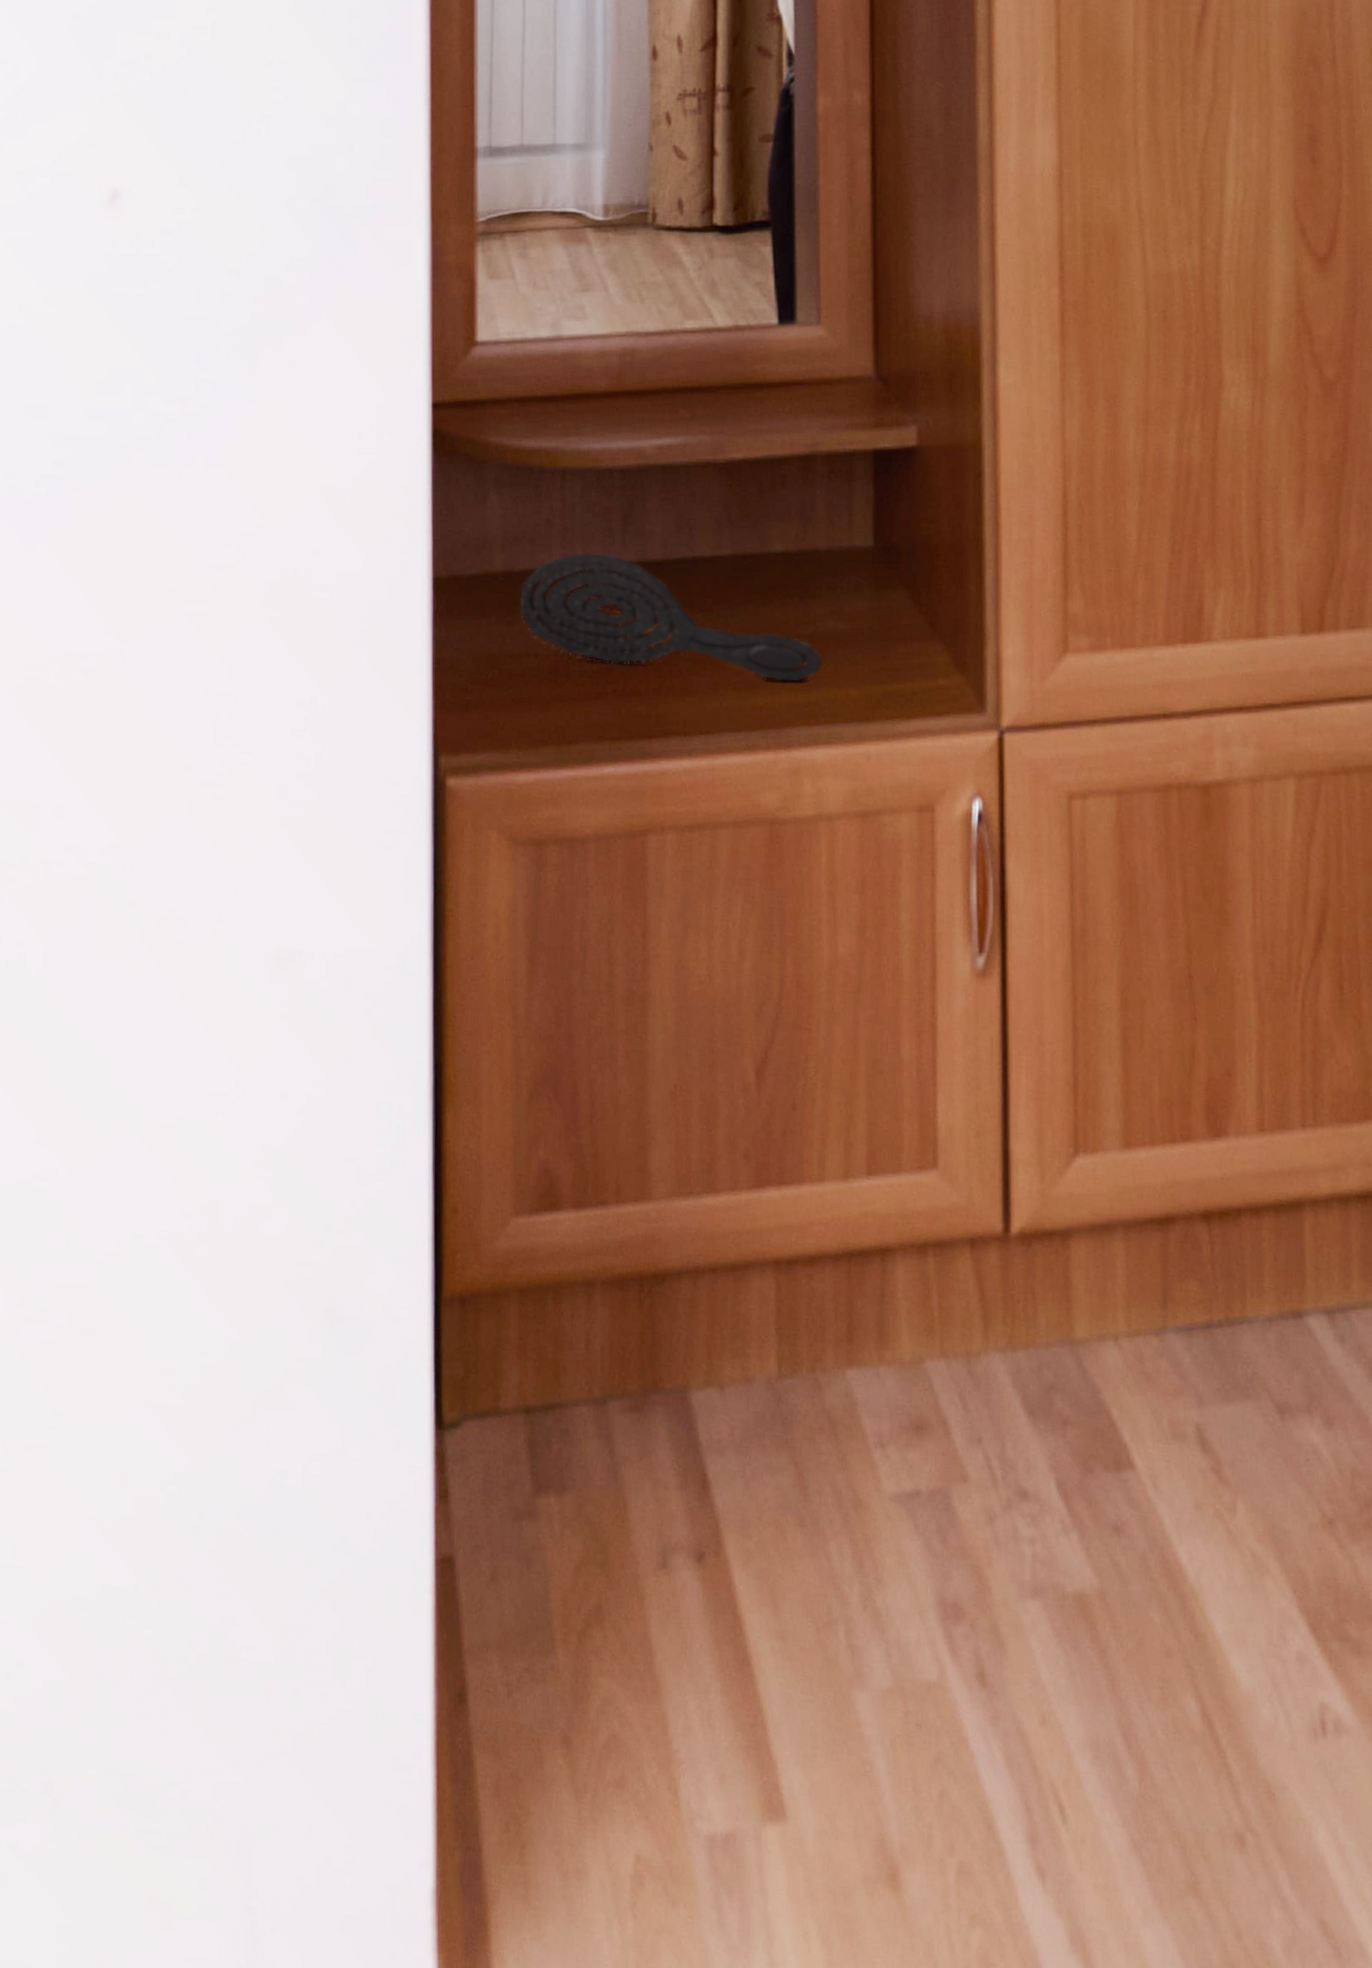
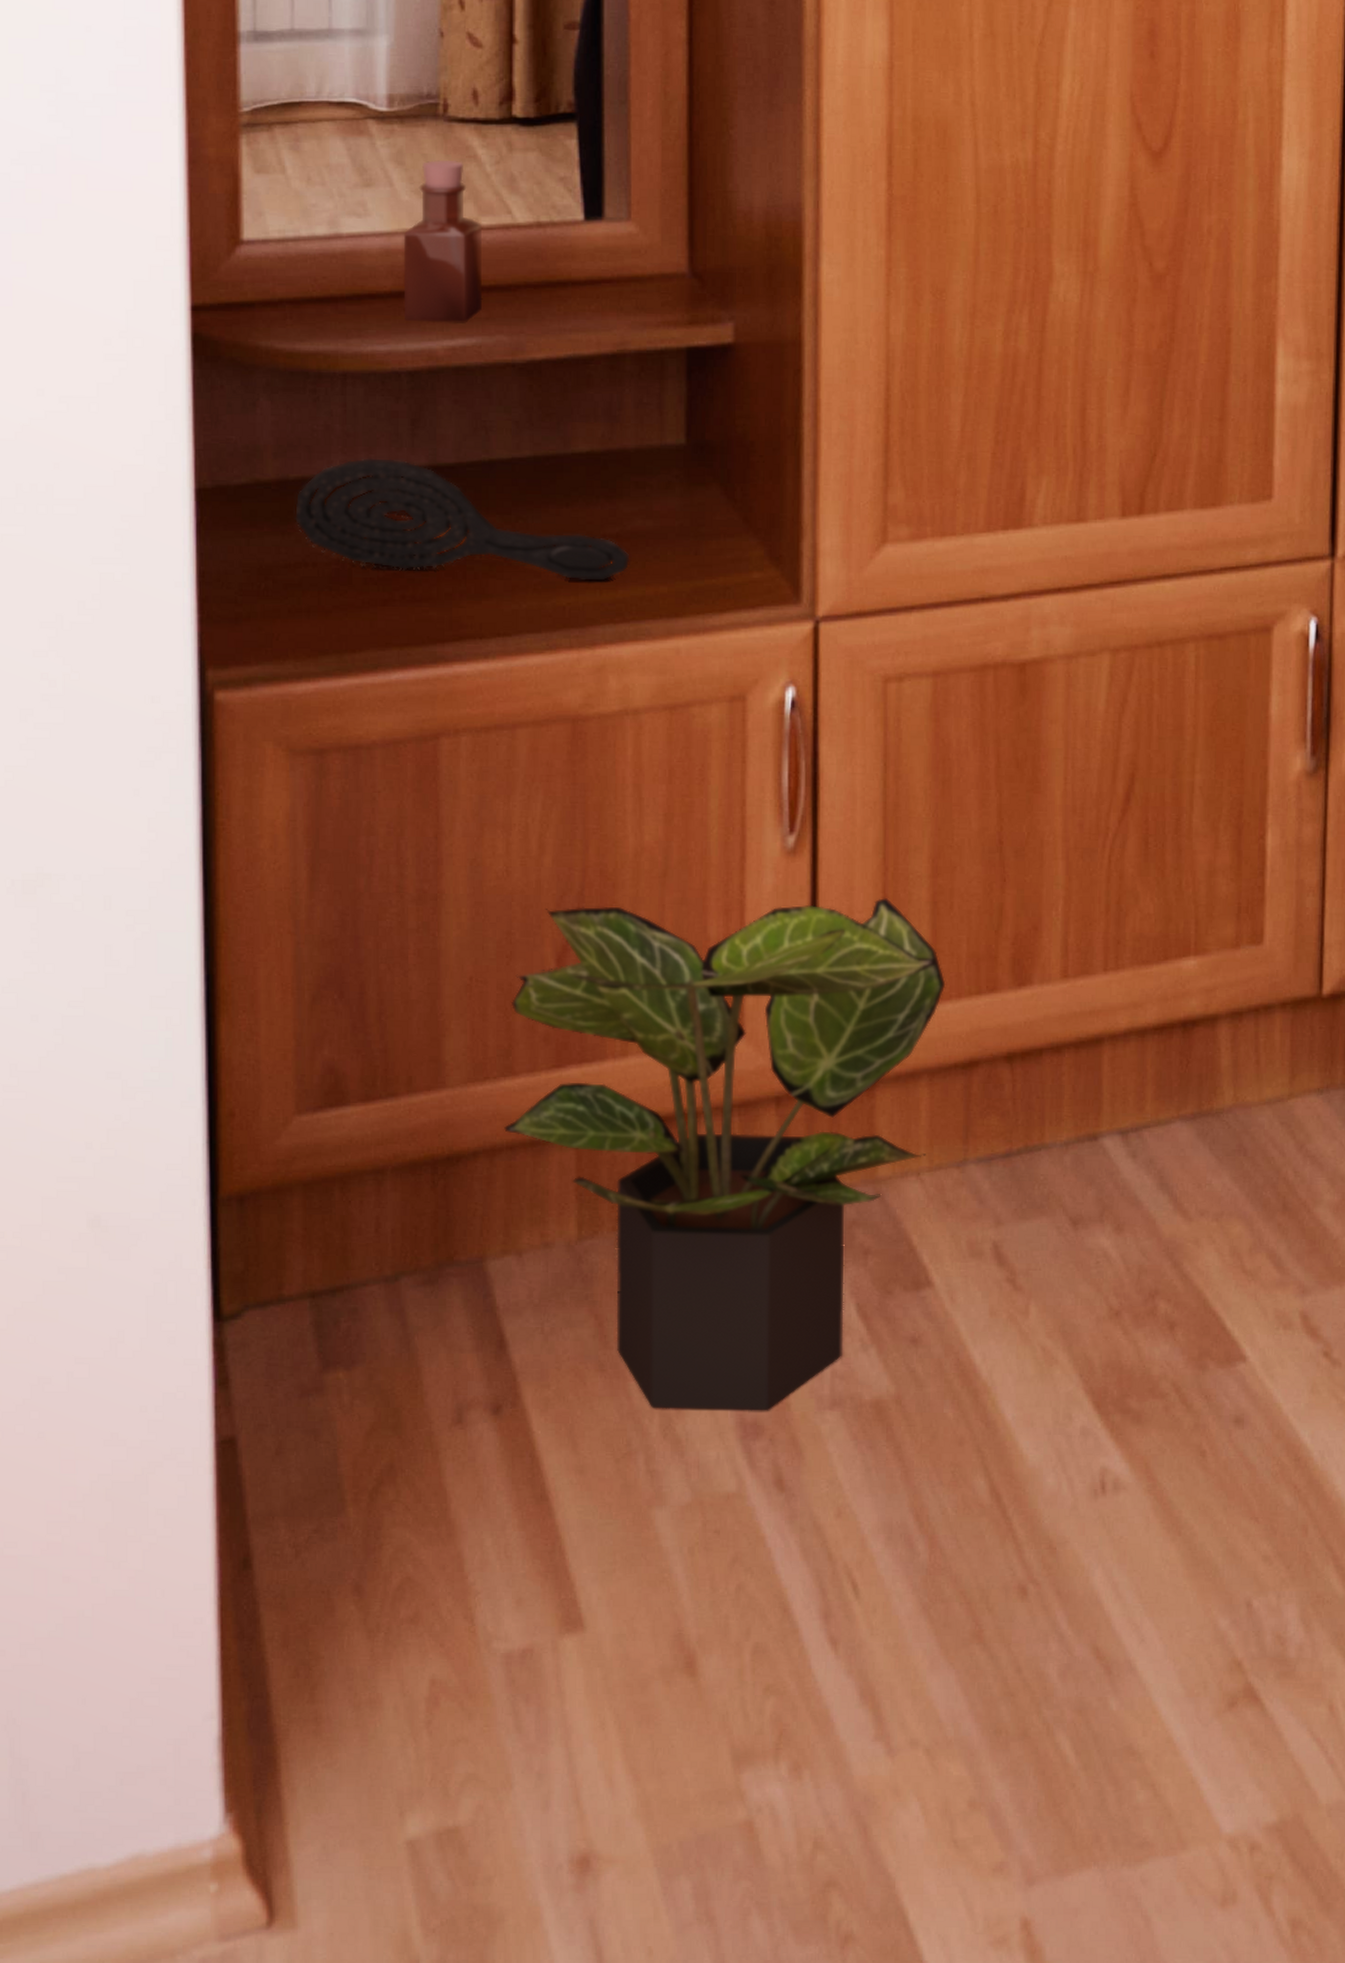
perfume bottle: none [616,266,686,423] -> present [403,160,482,323]
potted plant: none [707,1018,1139,1592] -> present [504,897,946,1411]

